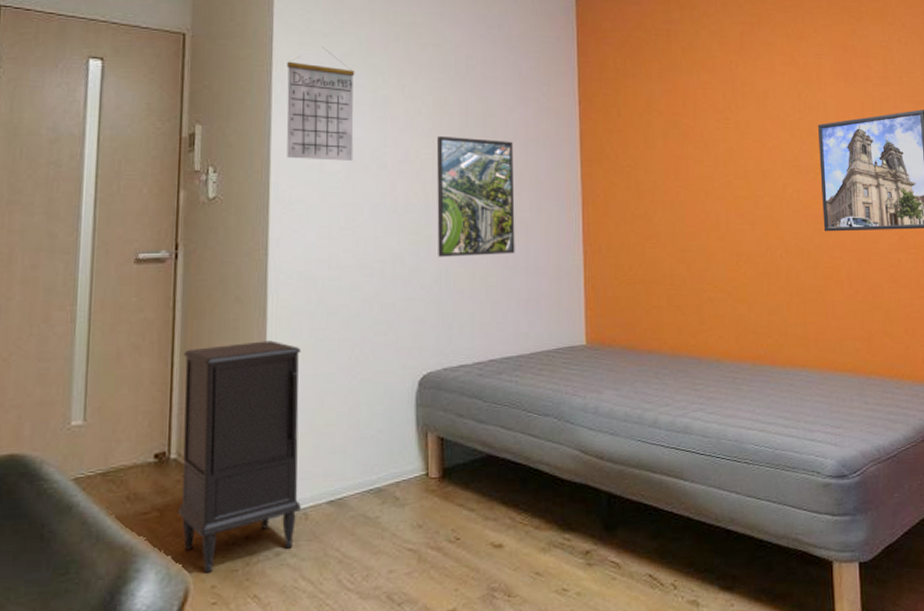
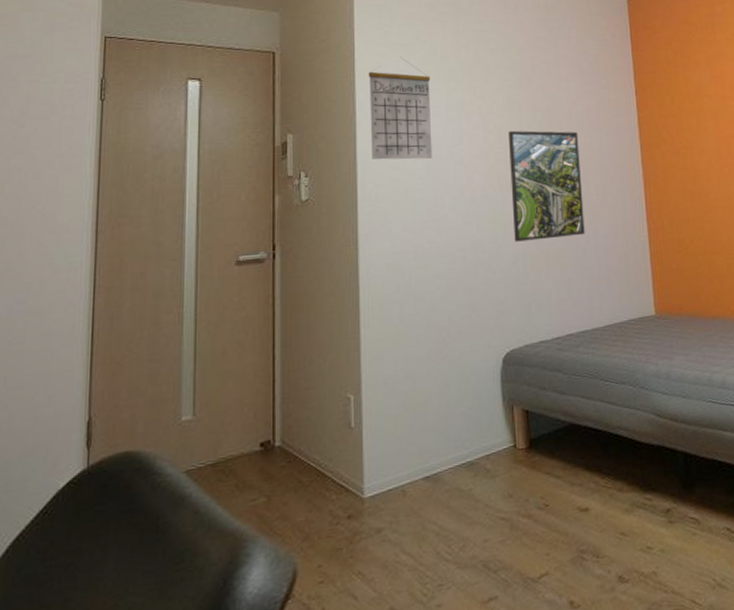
nightstand: present [178,340,302,573] -> none [283,329,399,554]

